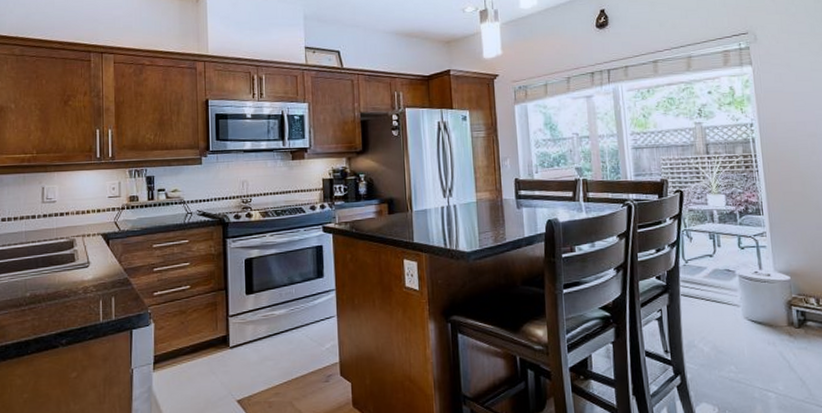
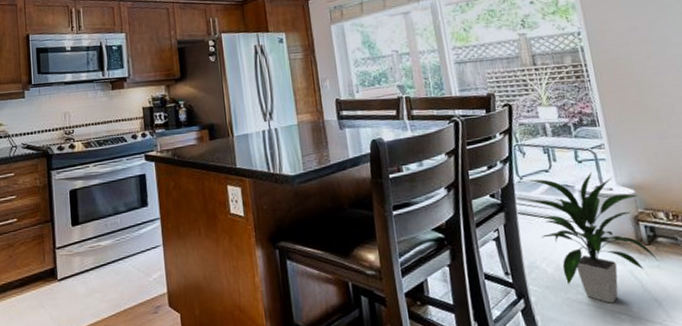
indoor plant: none [690,258,807,382] -> present [525,172,659,304]

